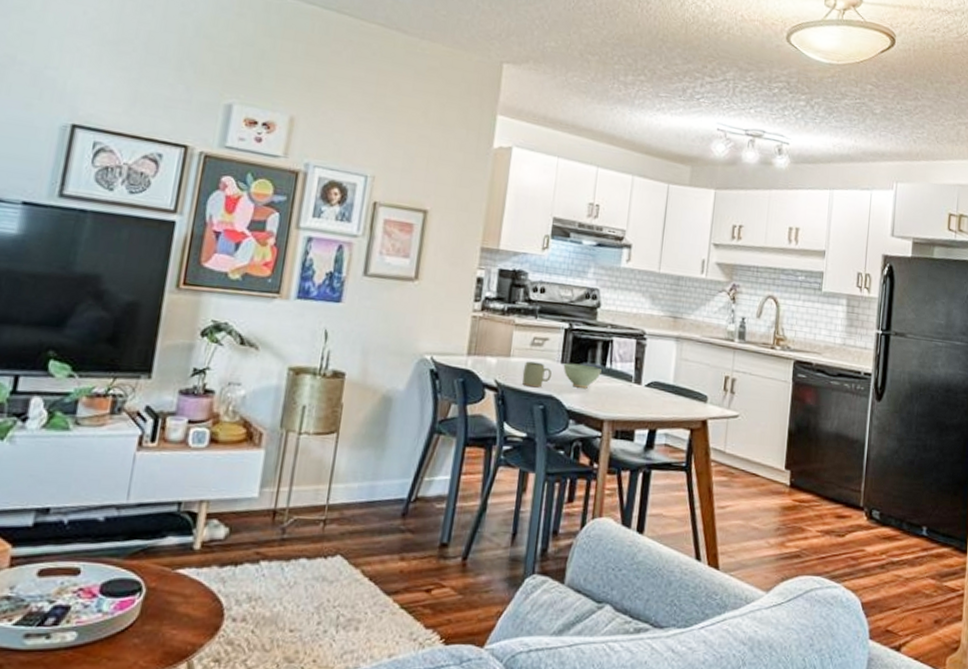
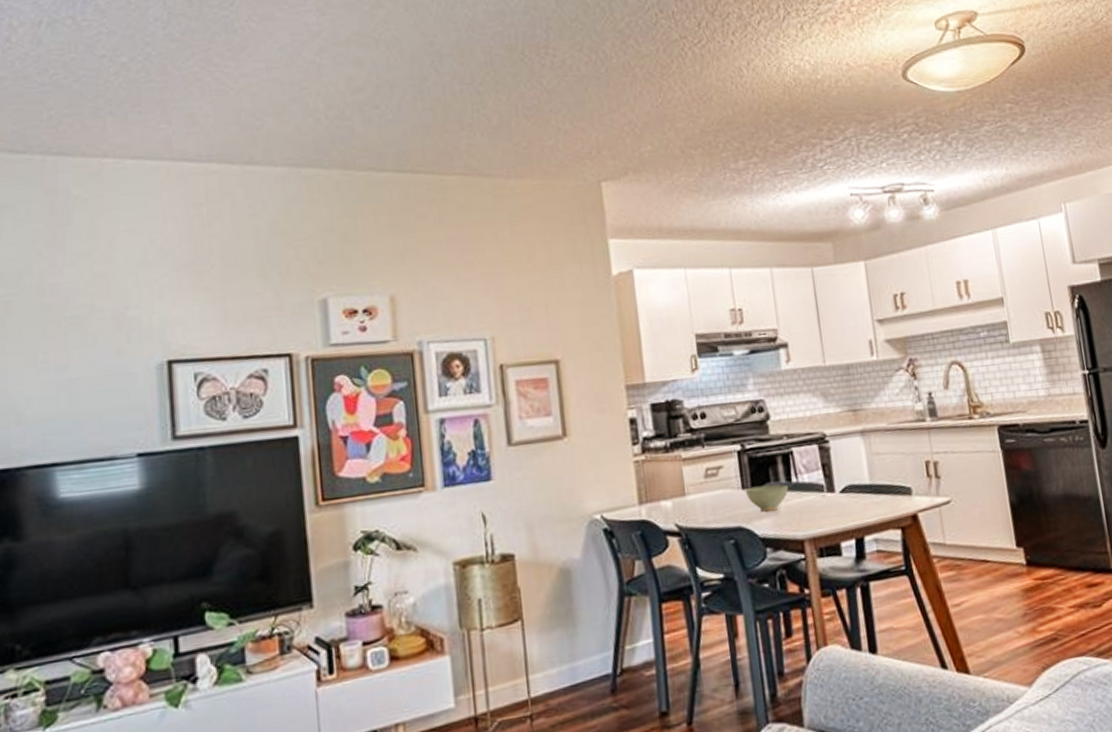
mug: present [522,361,552,388] -> none [702,494,735,523]

